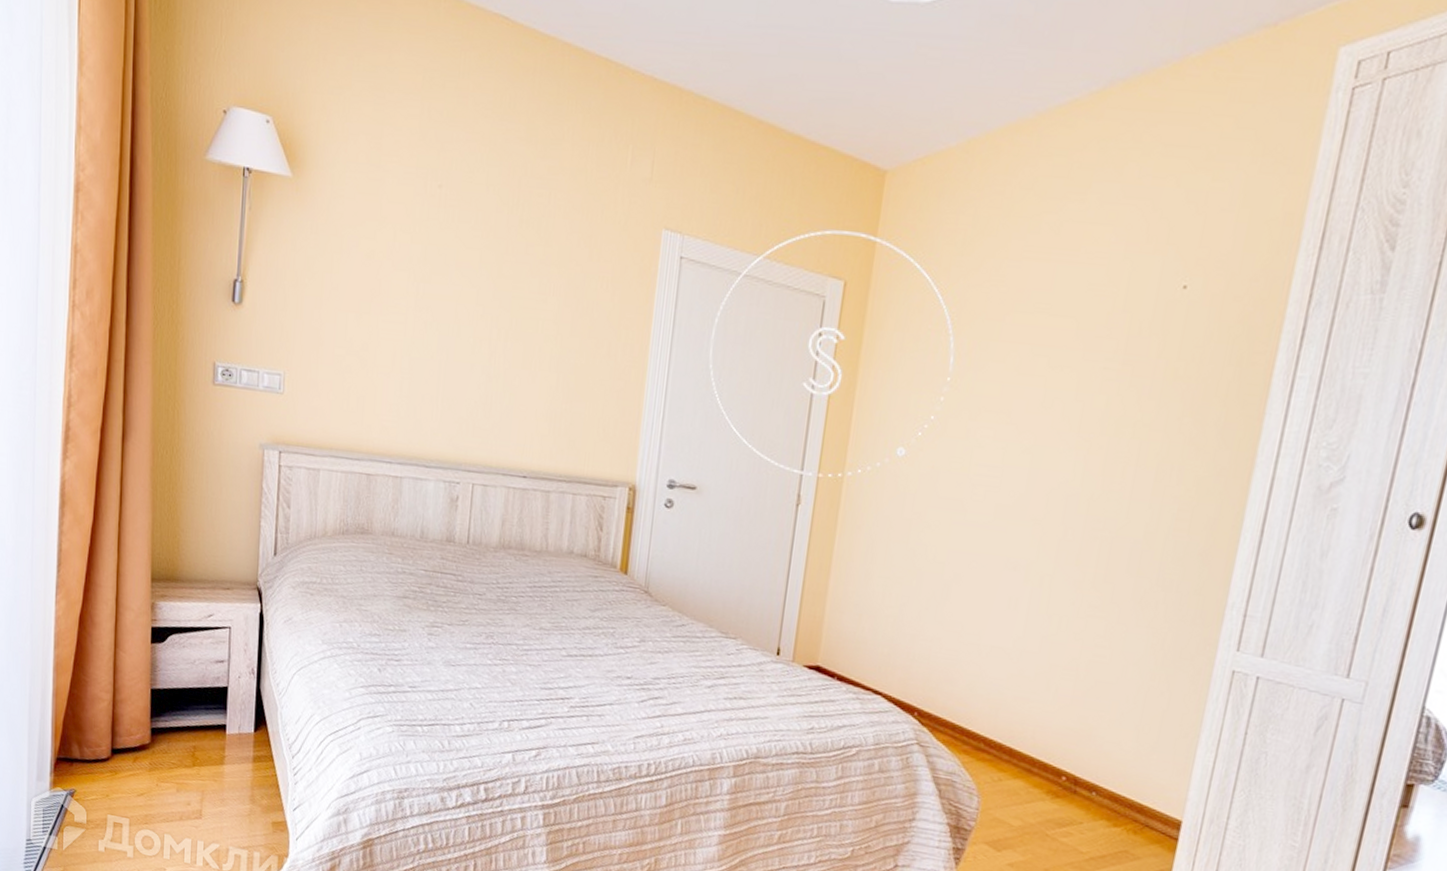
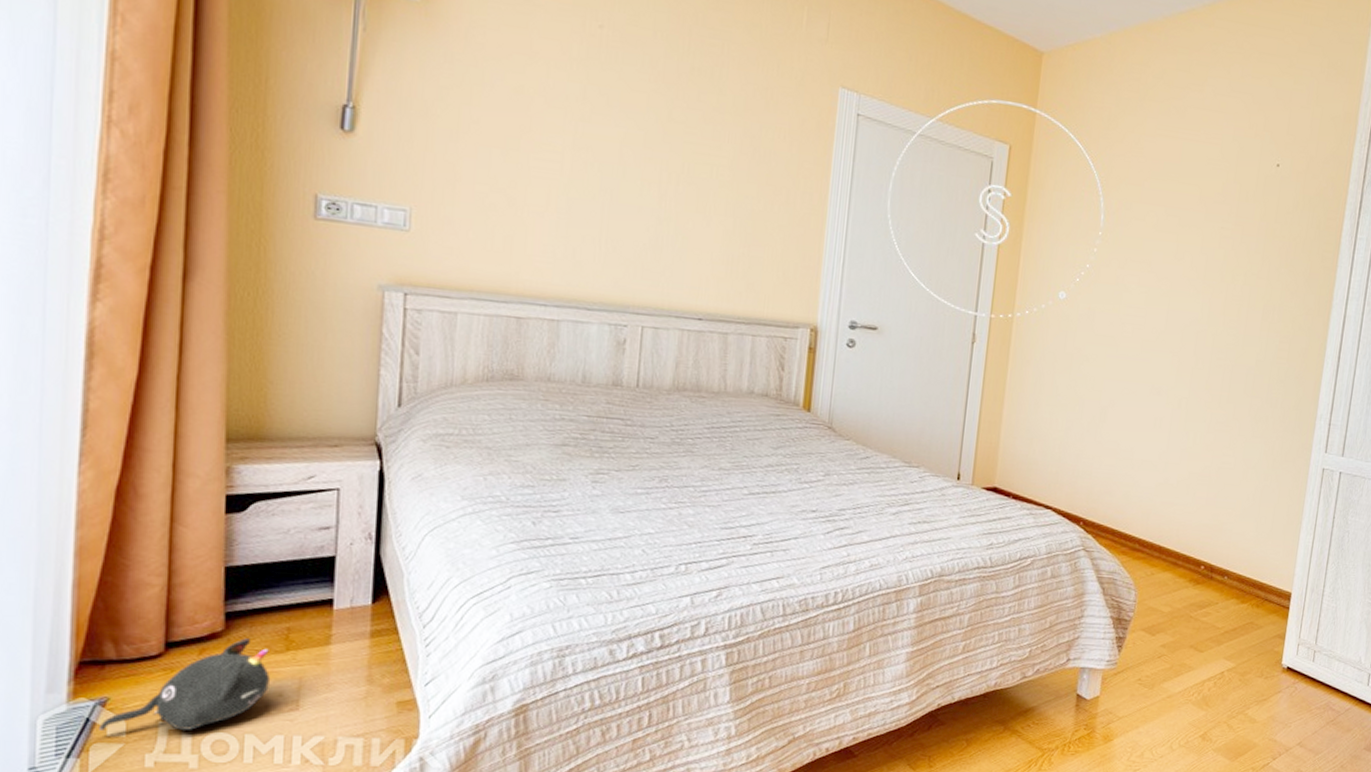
plush toy: none [70,752,181,825] -> present [99,638,270,730]

